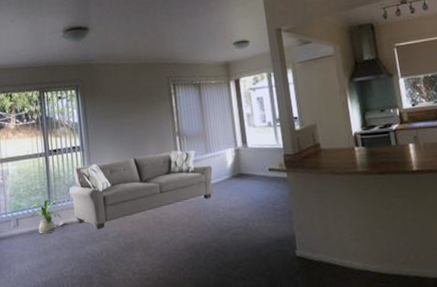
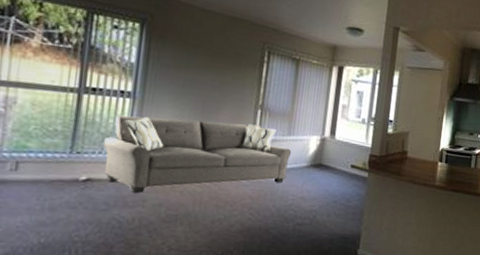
house plant: present [30,199,61,234] -> none [39,145,86,187]

